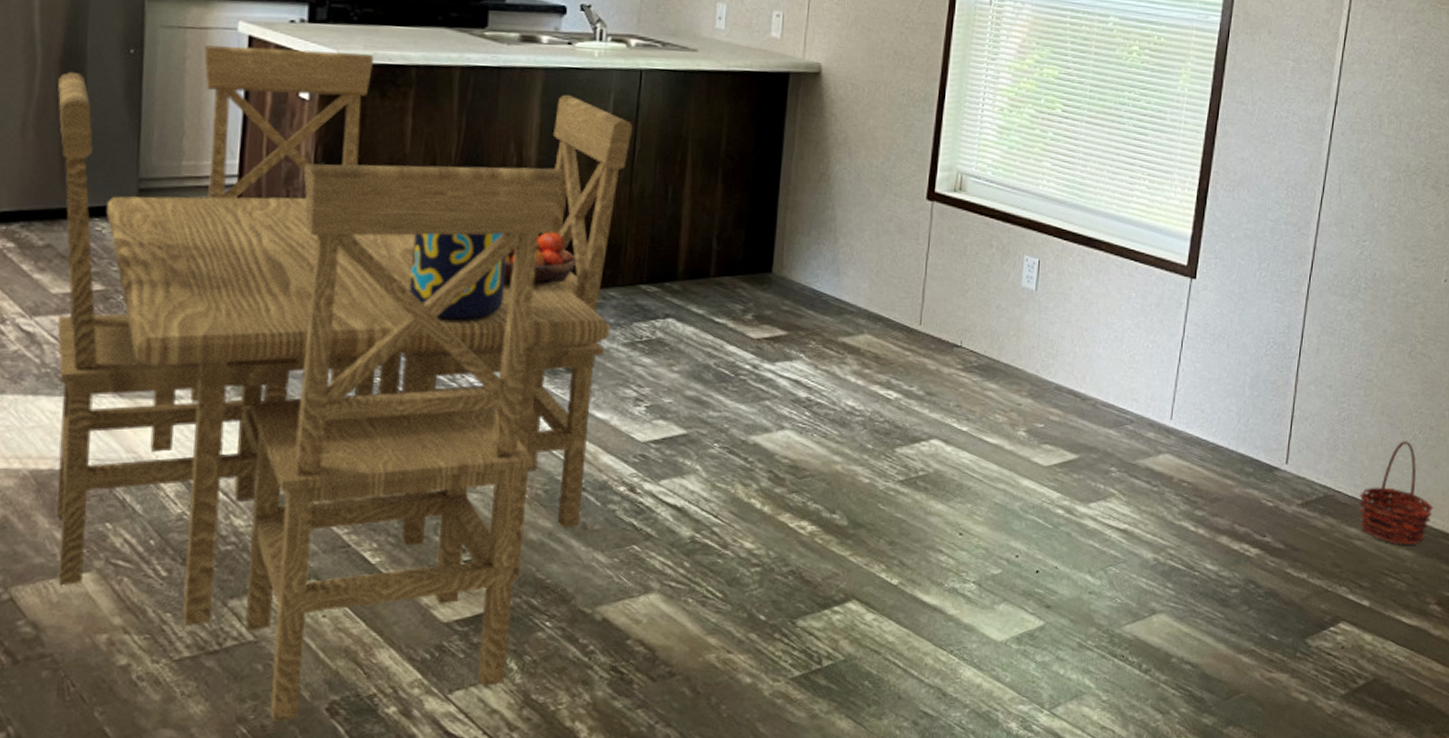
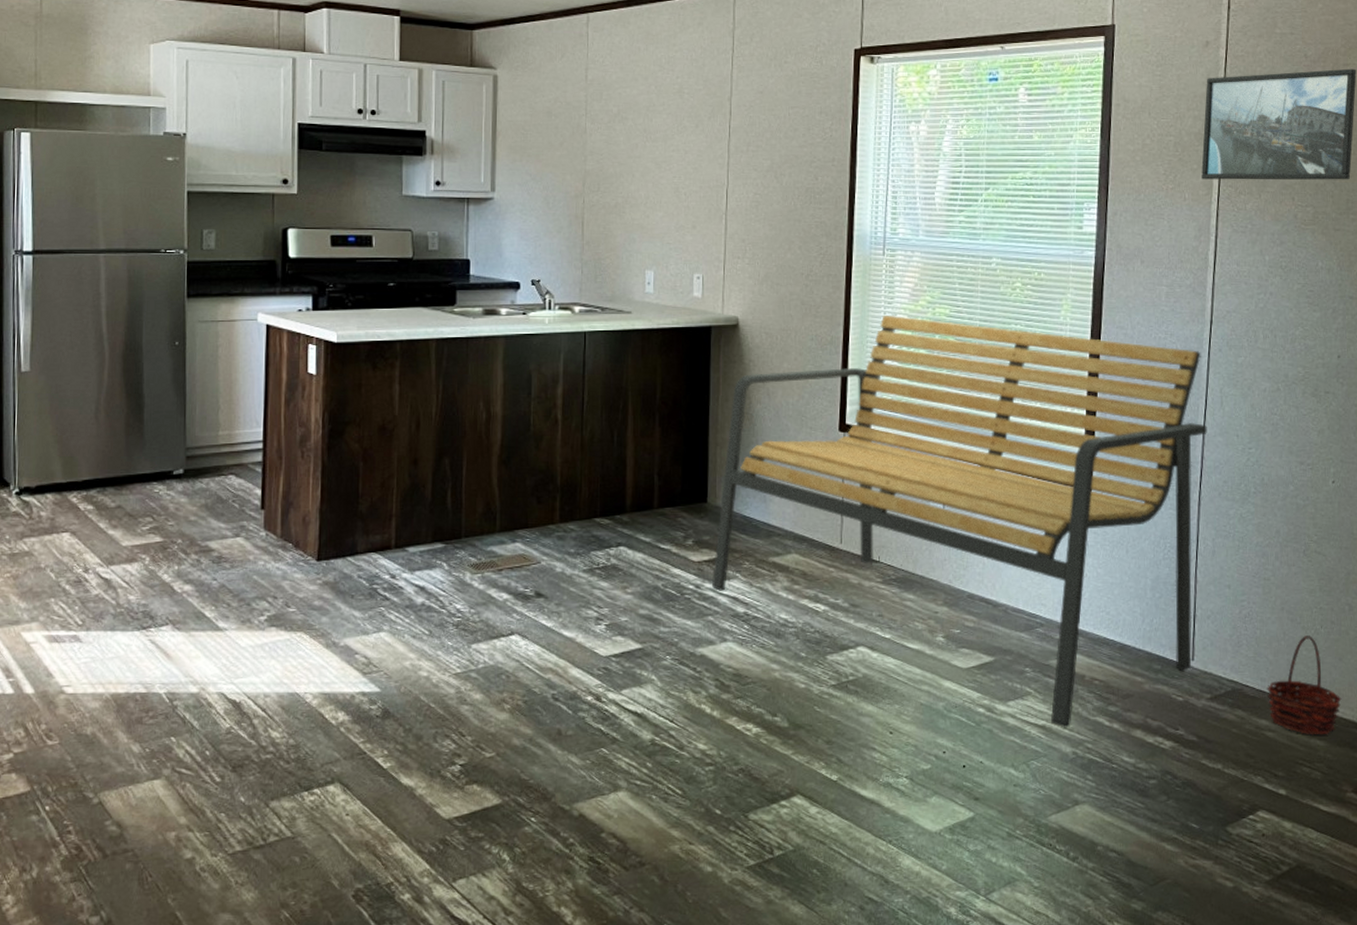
dining set: present [56,45,632,722] -> none [122,334,580,907]
vase: present [409,232,506,321] -> none [403,478,481,556]
fruit bowl: present [503,232,577,285] -> none [480,476,541,522]
bench: none [772,72,1323,533] -> present [712,315,1207,728]

